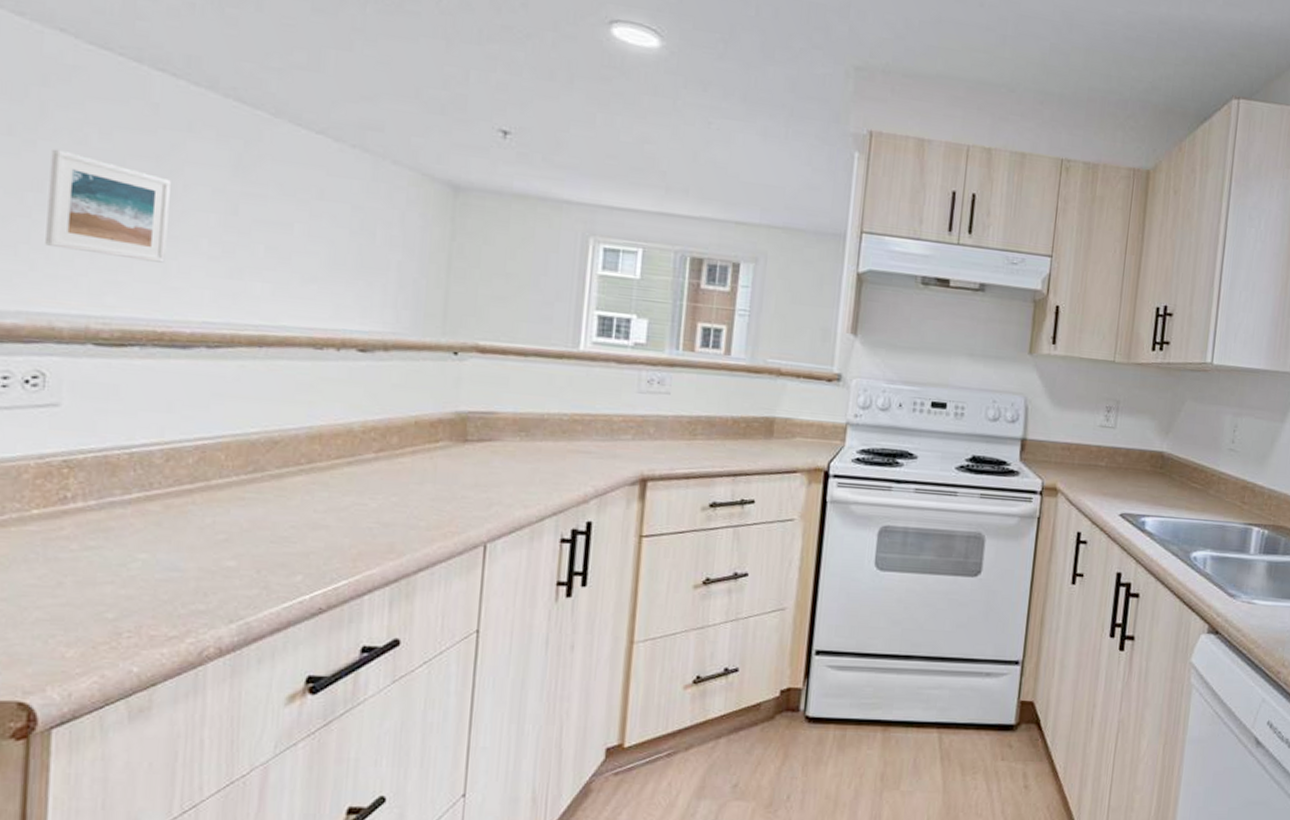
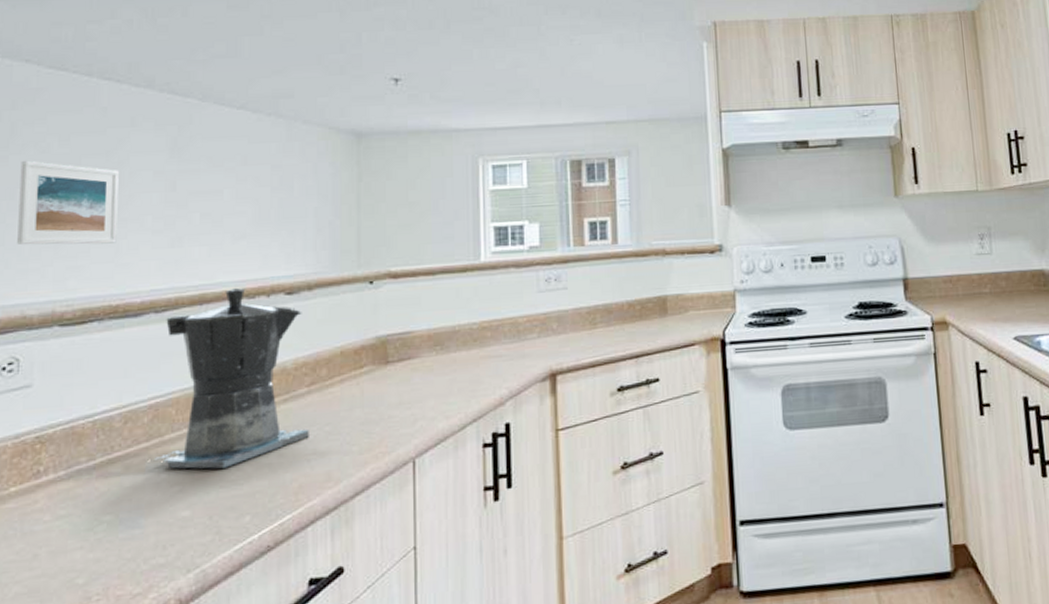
coffee maker: none [199,334,375,524] -> present [155,287,309,469]

